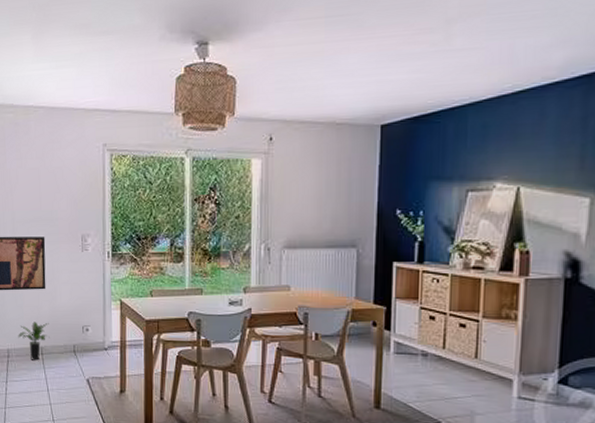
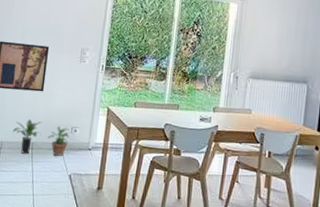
potted plant: none [57,326,82,360] -> present [47,126,70,156]

